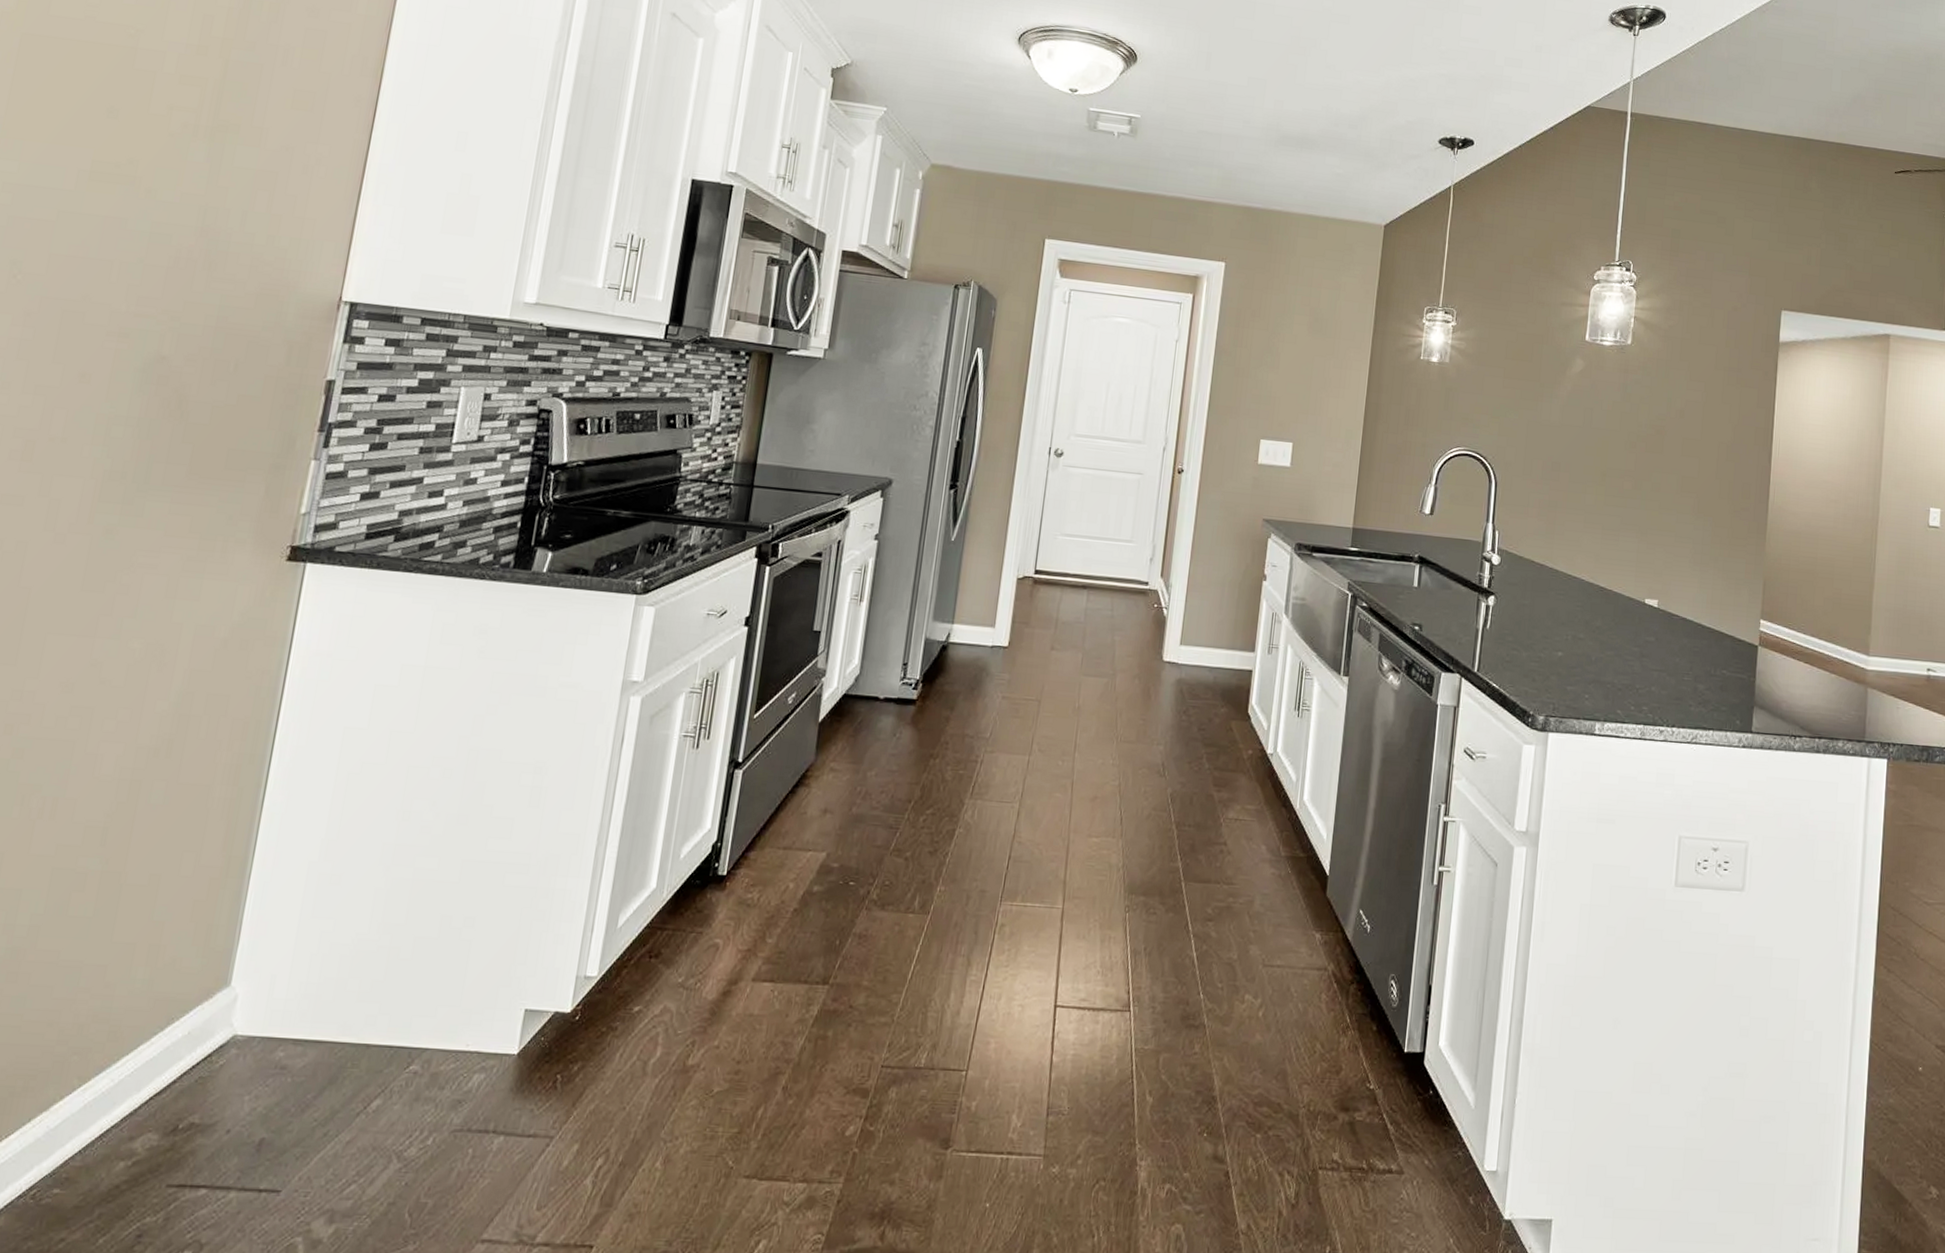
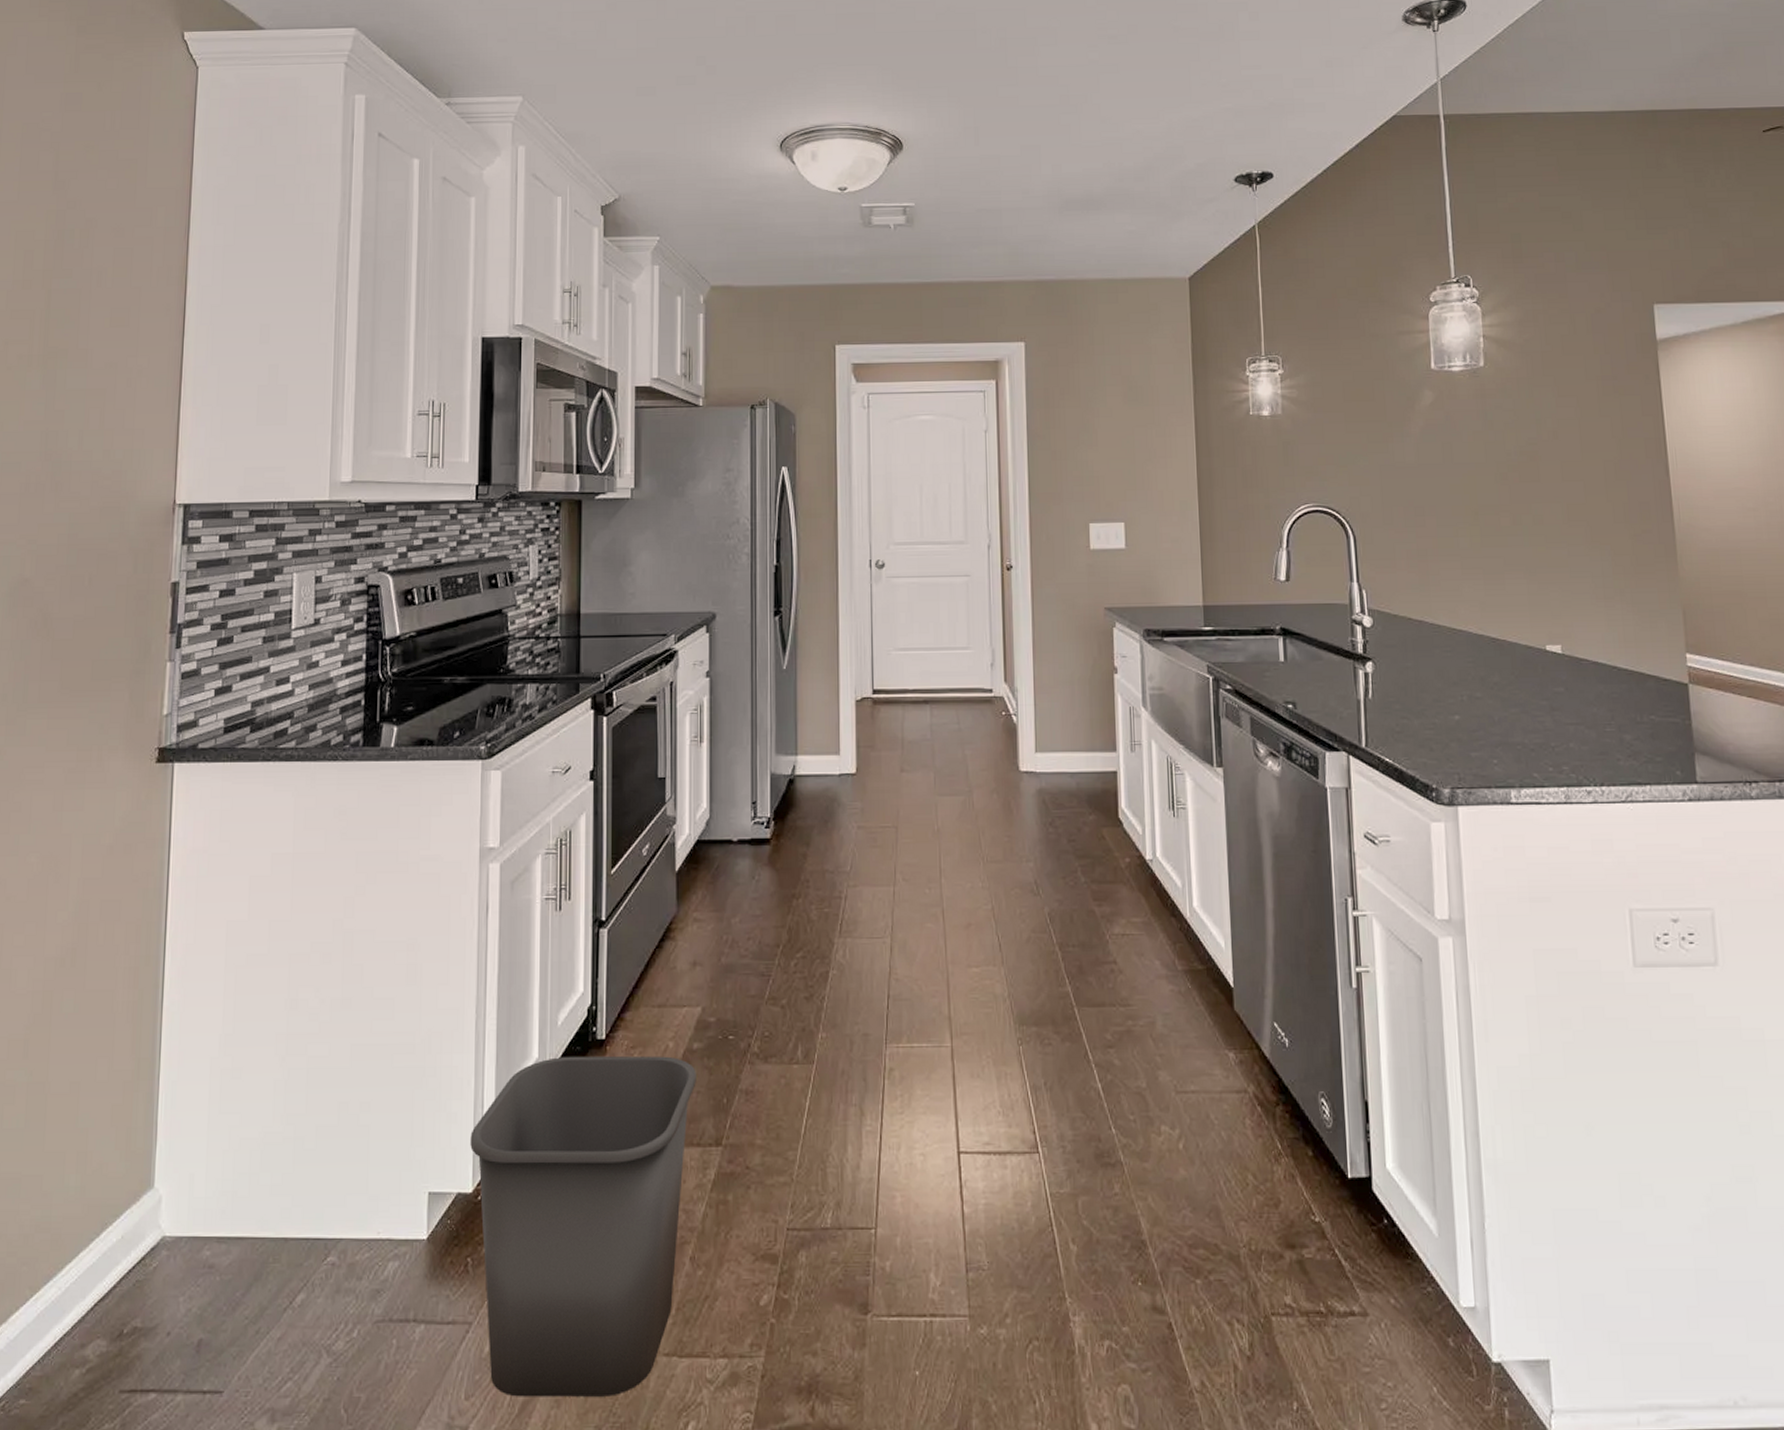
waste bin: none [565,888,813,1213] -> present [470,1056,696,1397]

